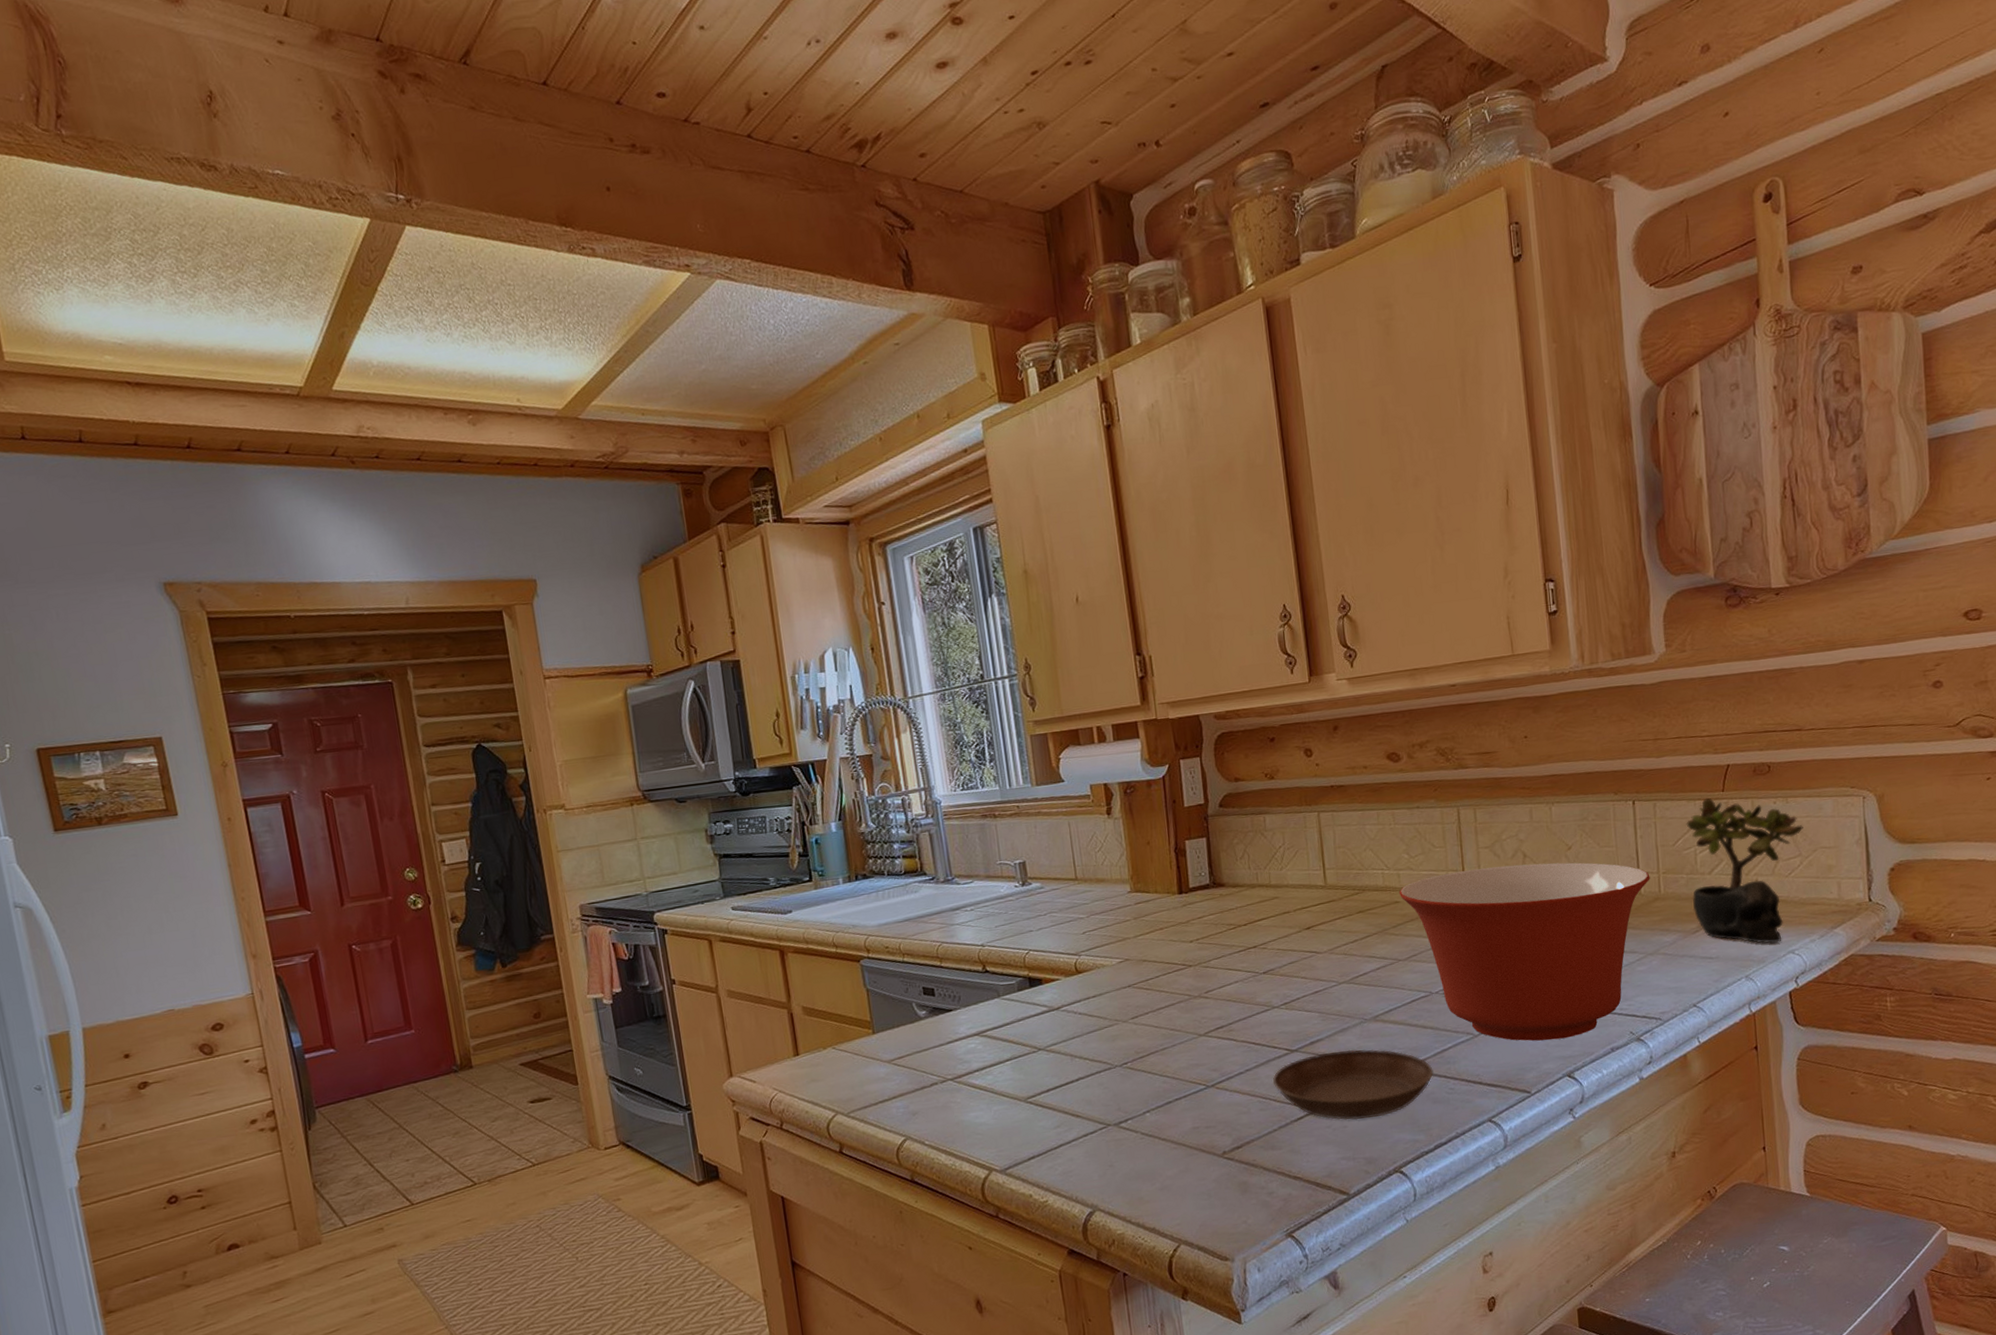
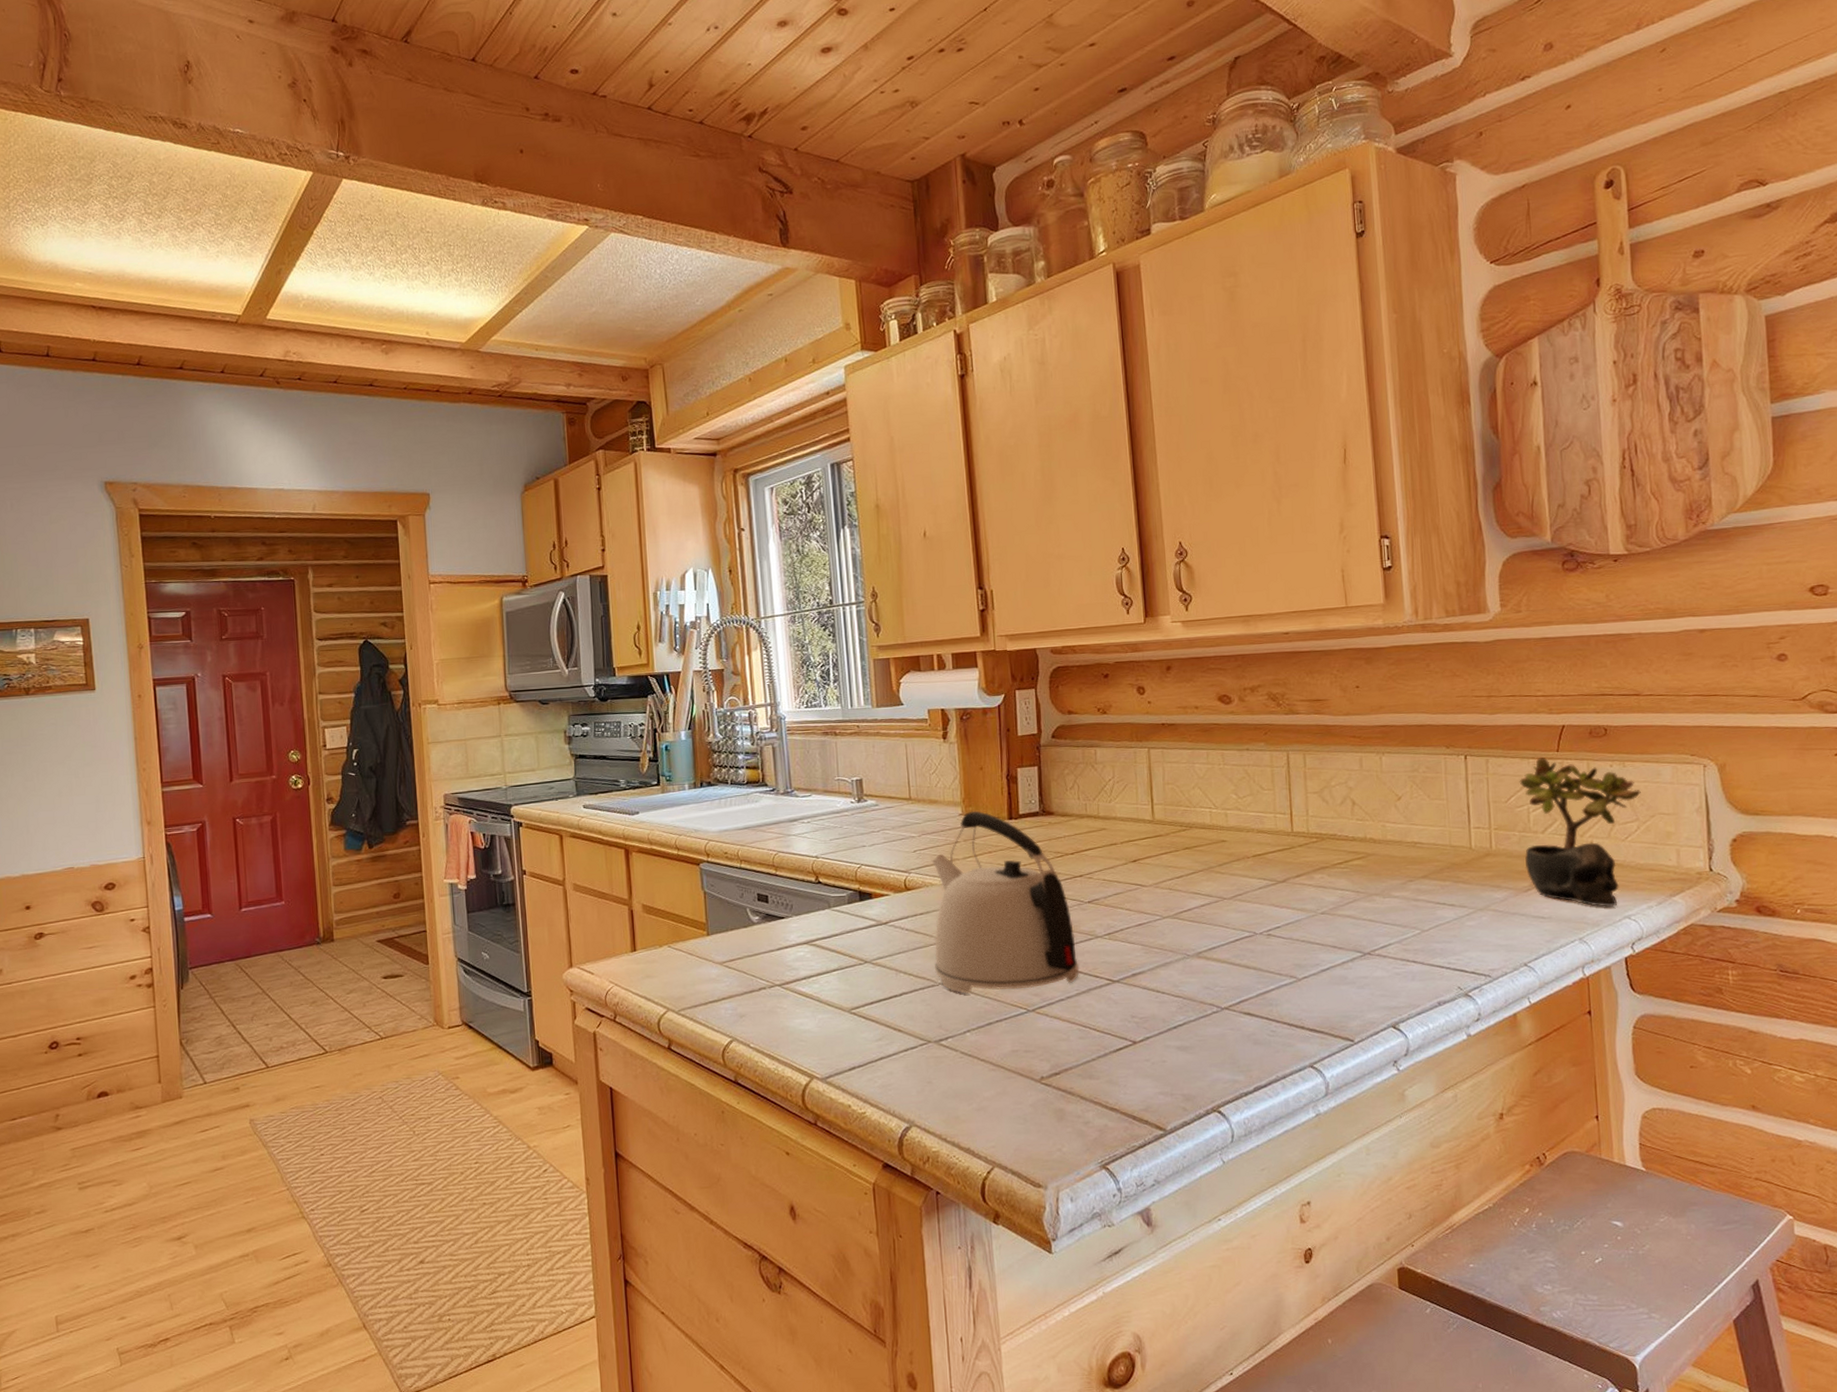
kettle: none [1101,887,1257,1074] -> present [931,810,1079,994]
saucer: present [1273,1049,1434,1120] -> none [1094,984,1255,1056]
mixing bowl: present [1399,862,1650,1041] -> none [1226,811,1482,990]

